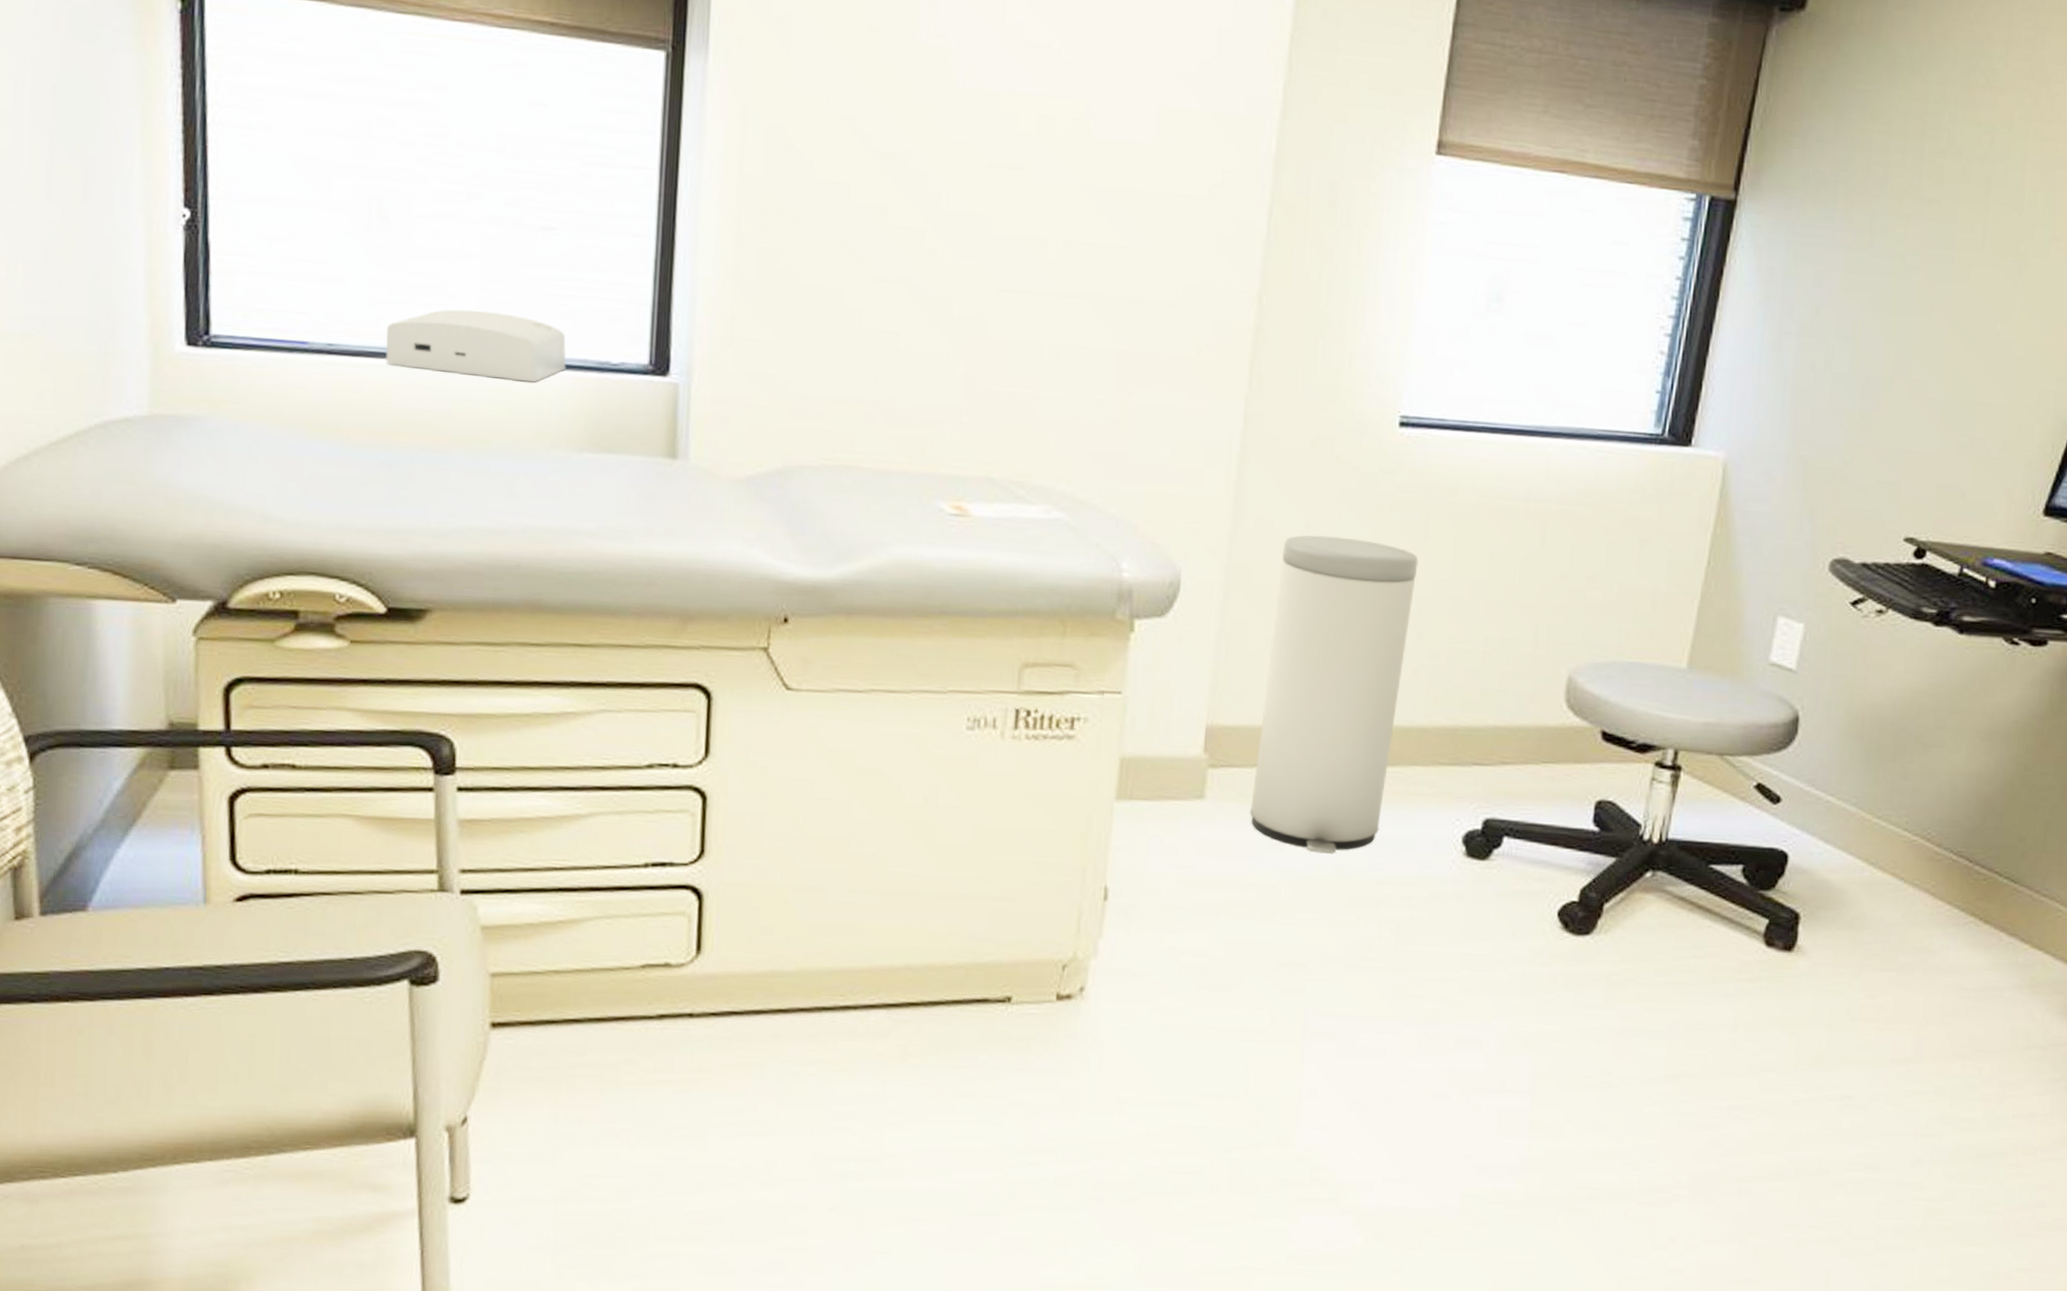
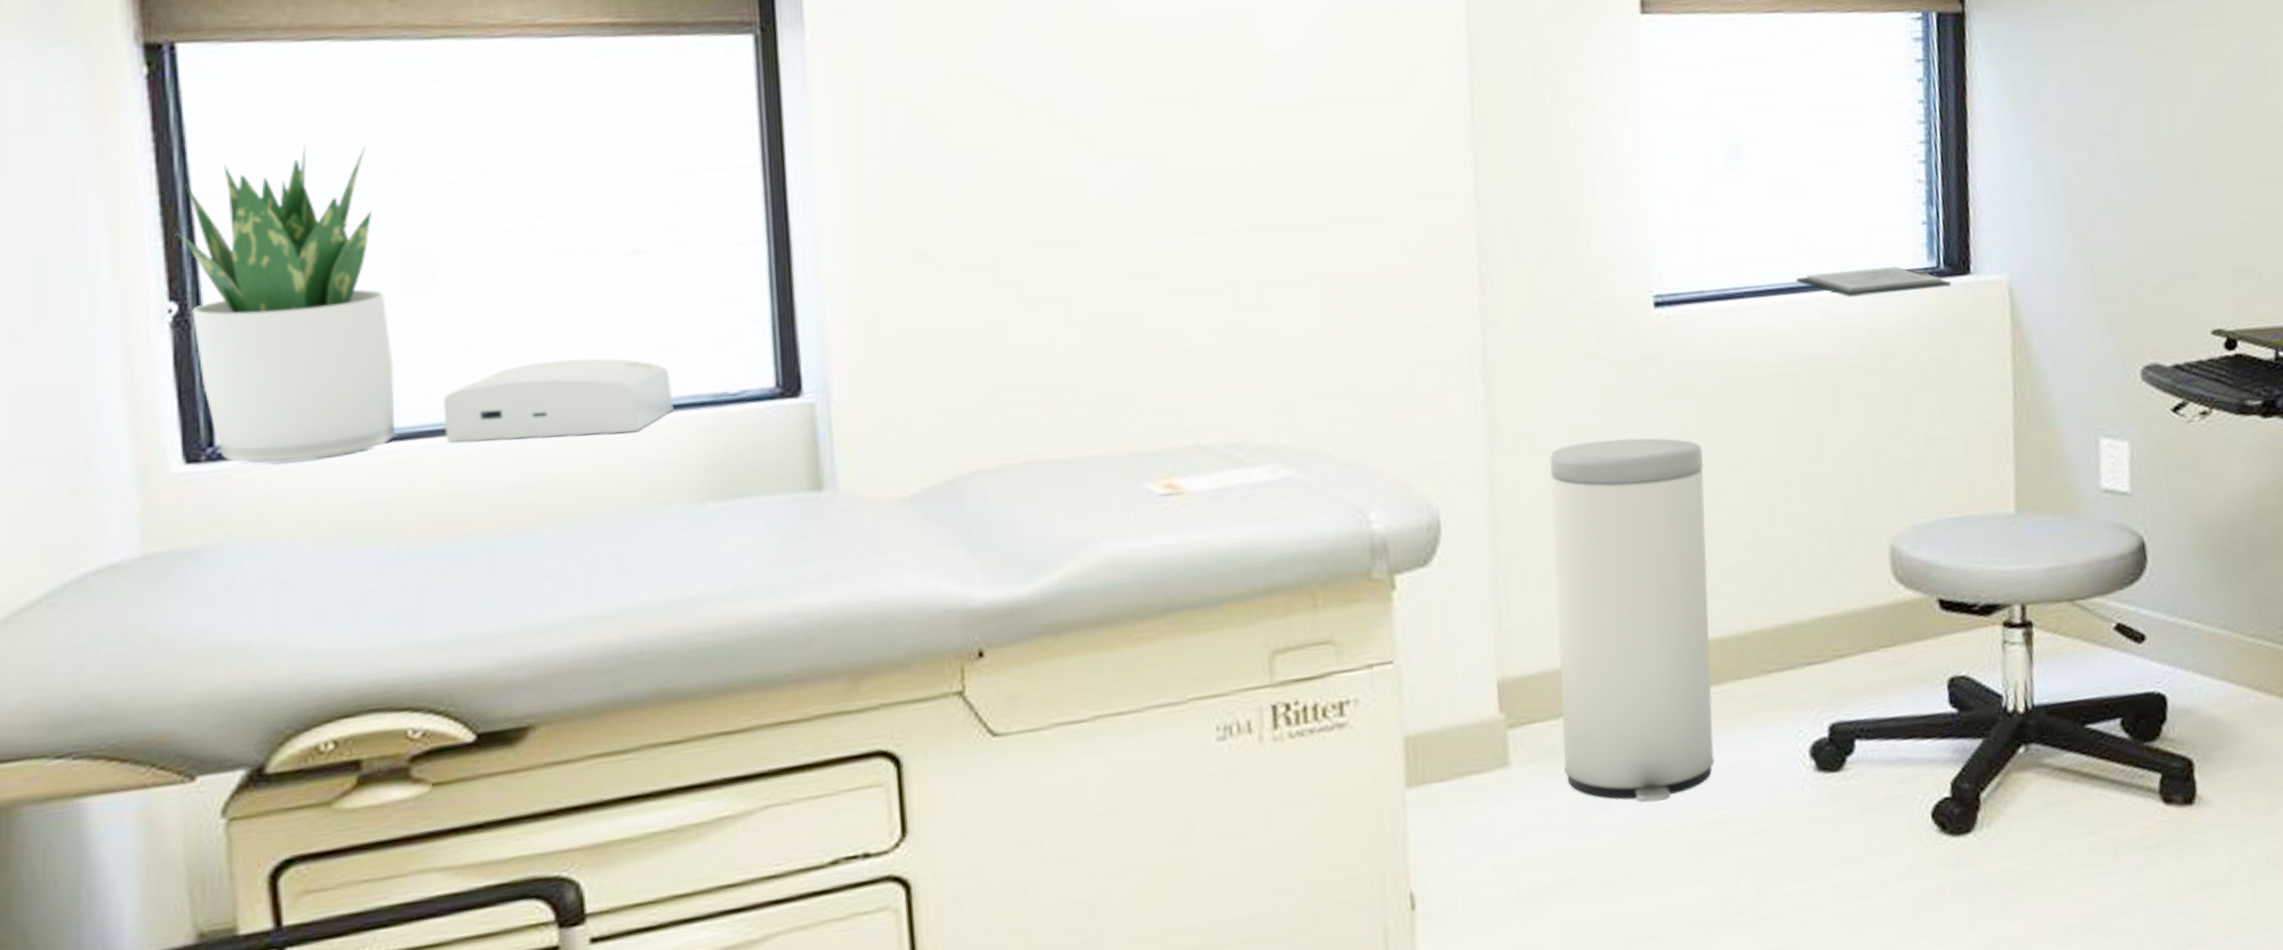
planter: none [193,91,351,361] -> present [176,145,395,464]
clipboard: none [1531,421,1672,455] -> present [1796,265,1952,298]

